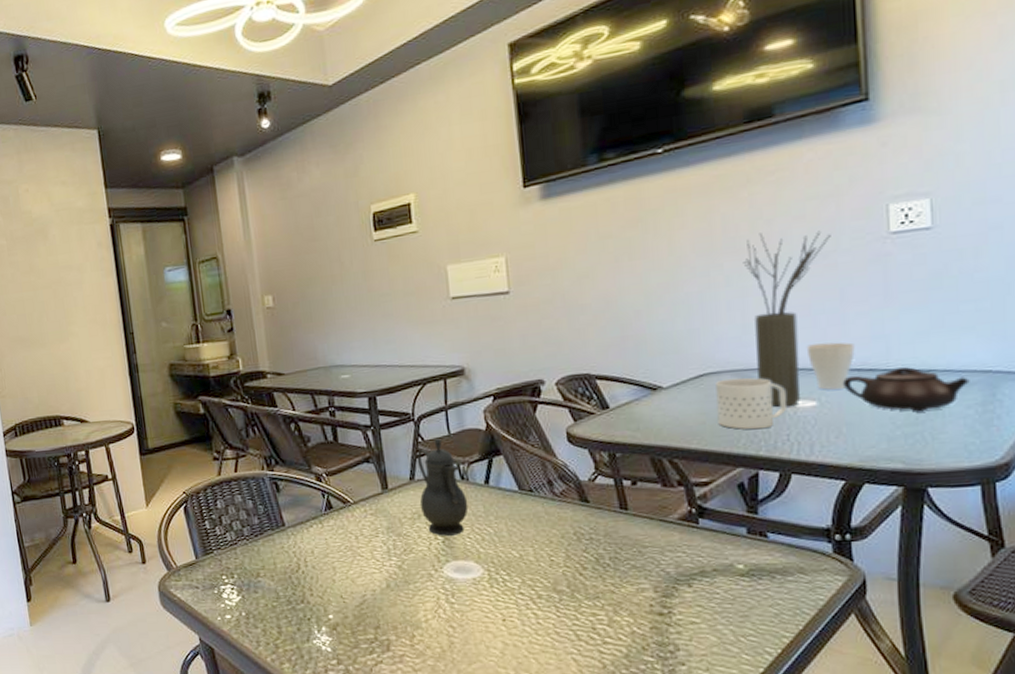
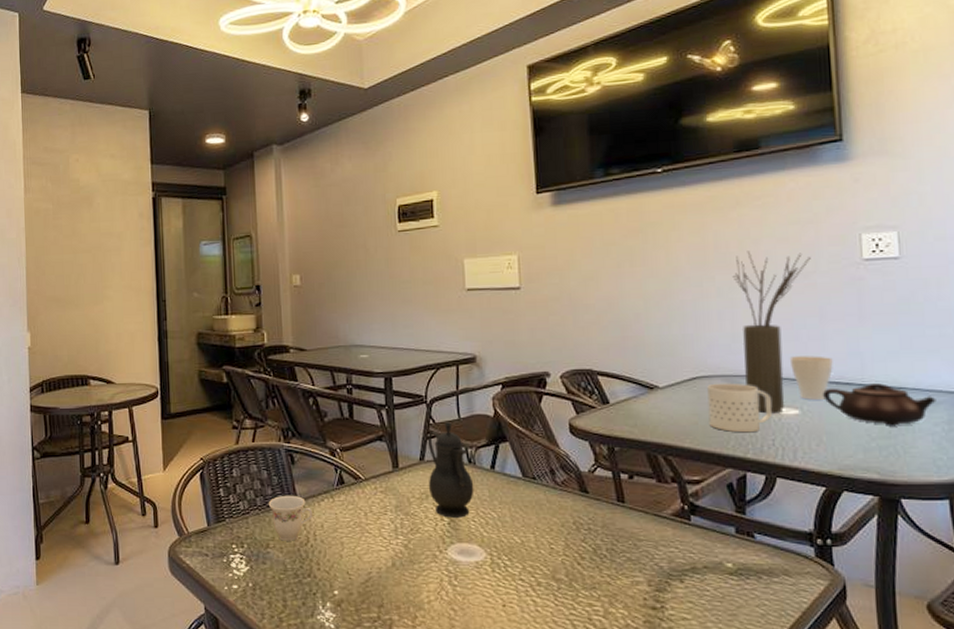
teacup: none [255,523,302,569] -> present [268,495,313,541]

